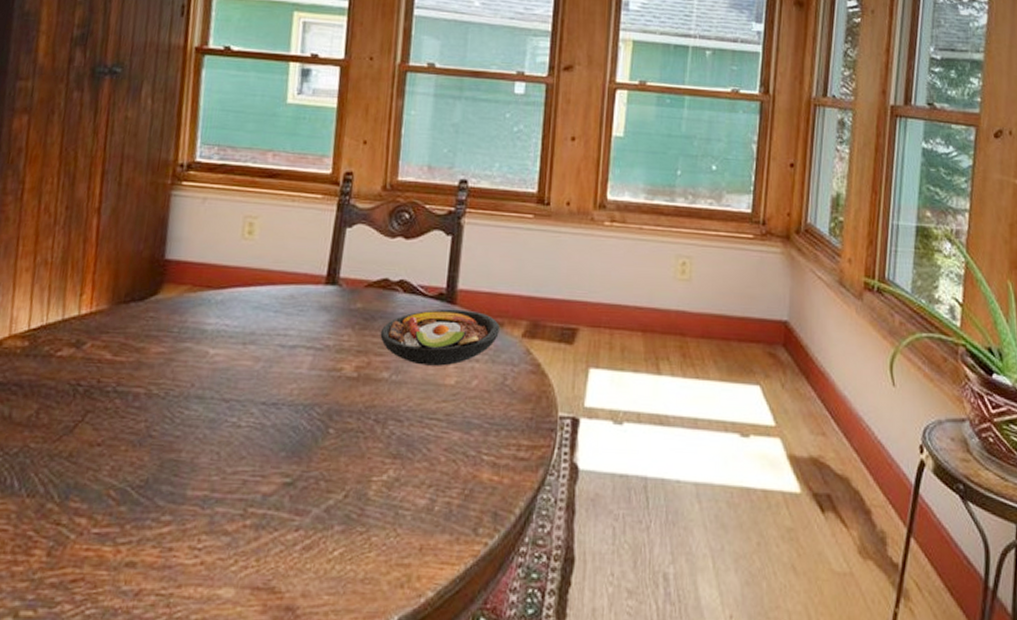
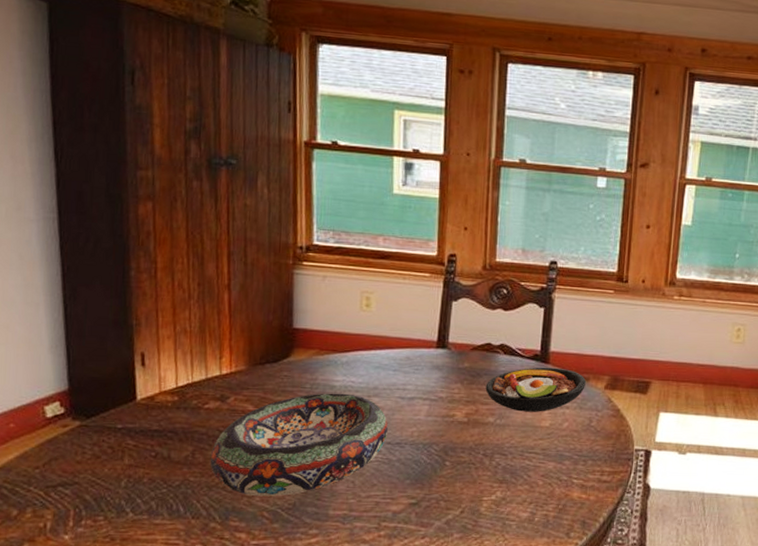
decorative bowl: none [55,338,264,470] -> present [210,393,388,497]

